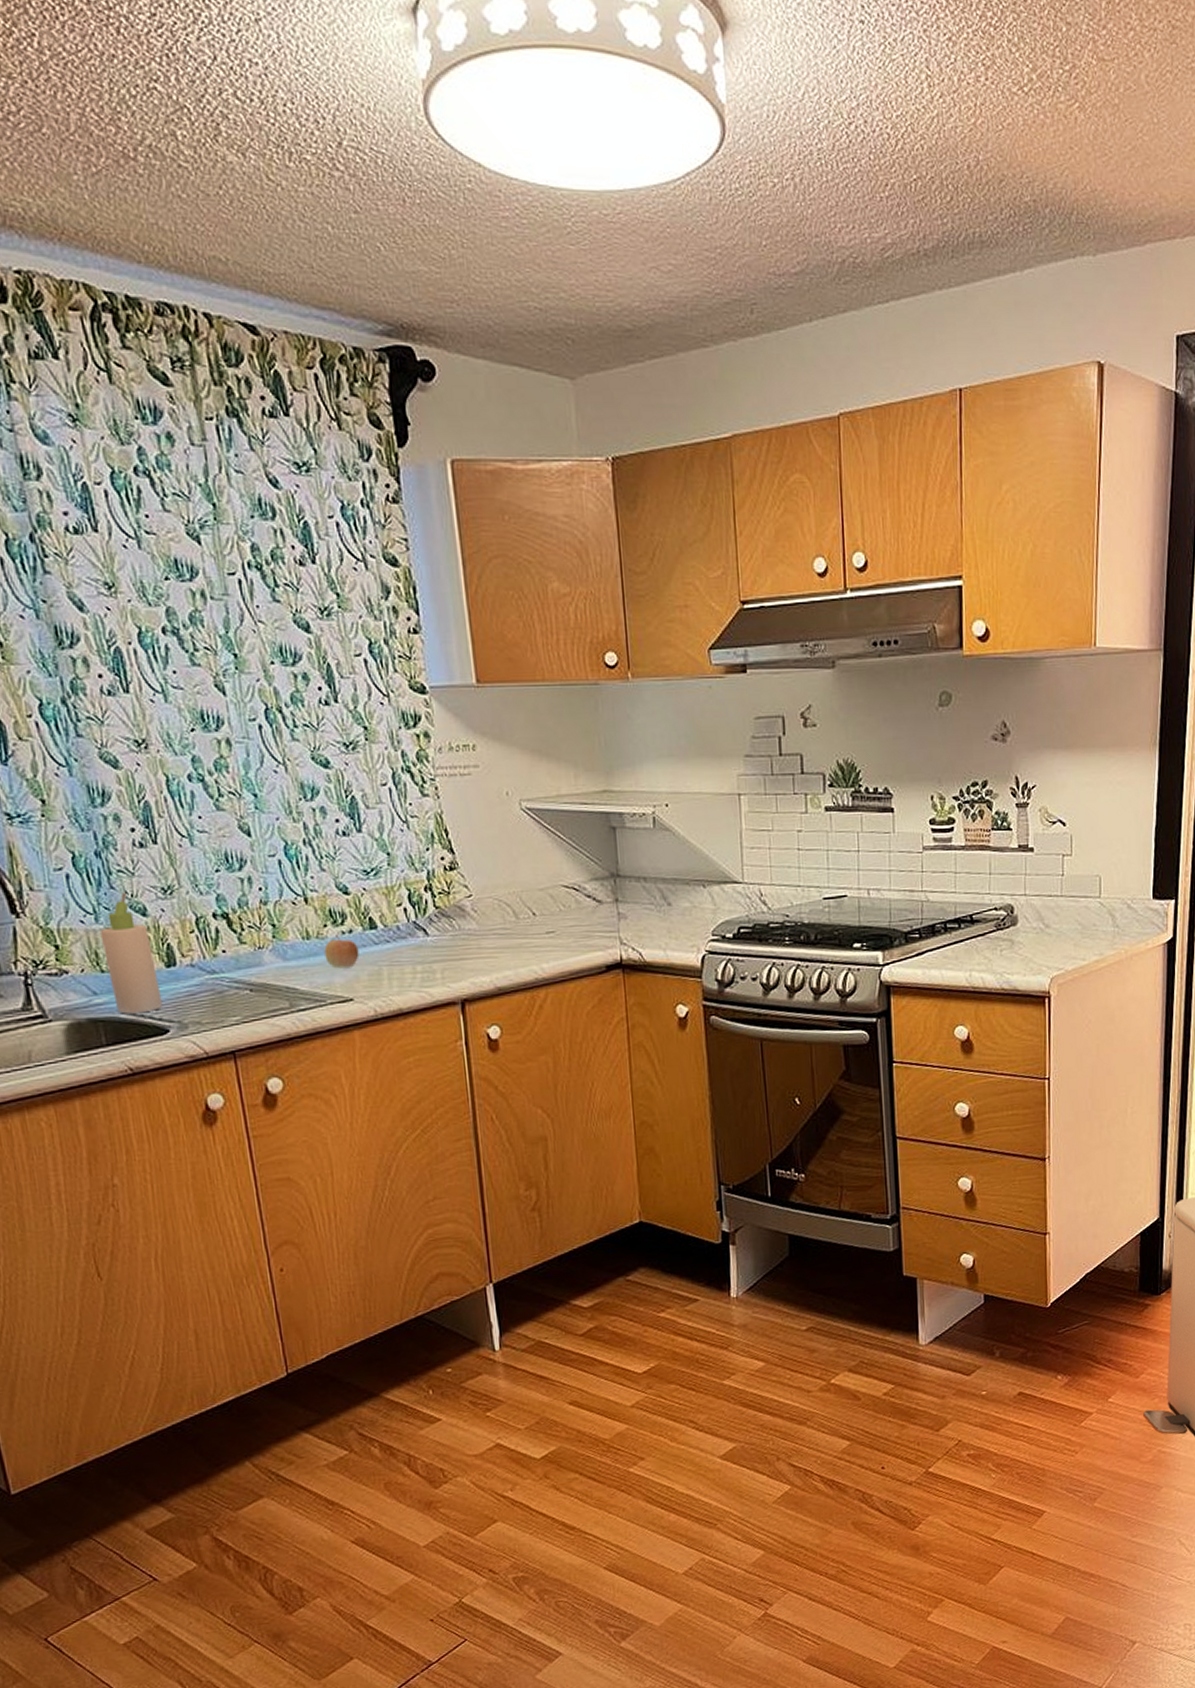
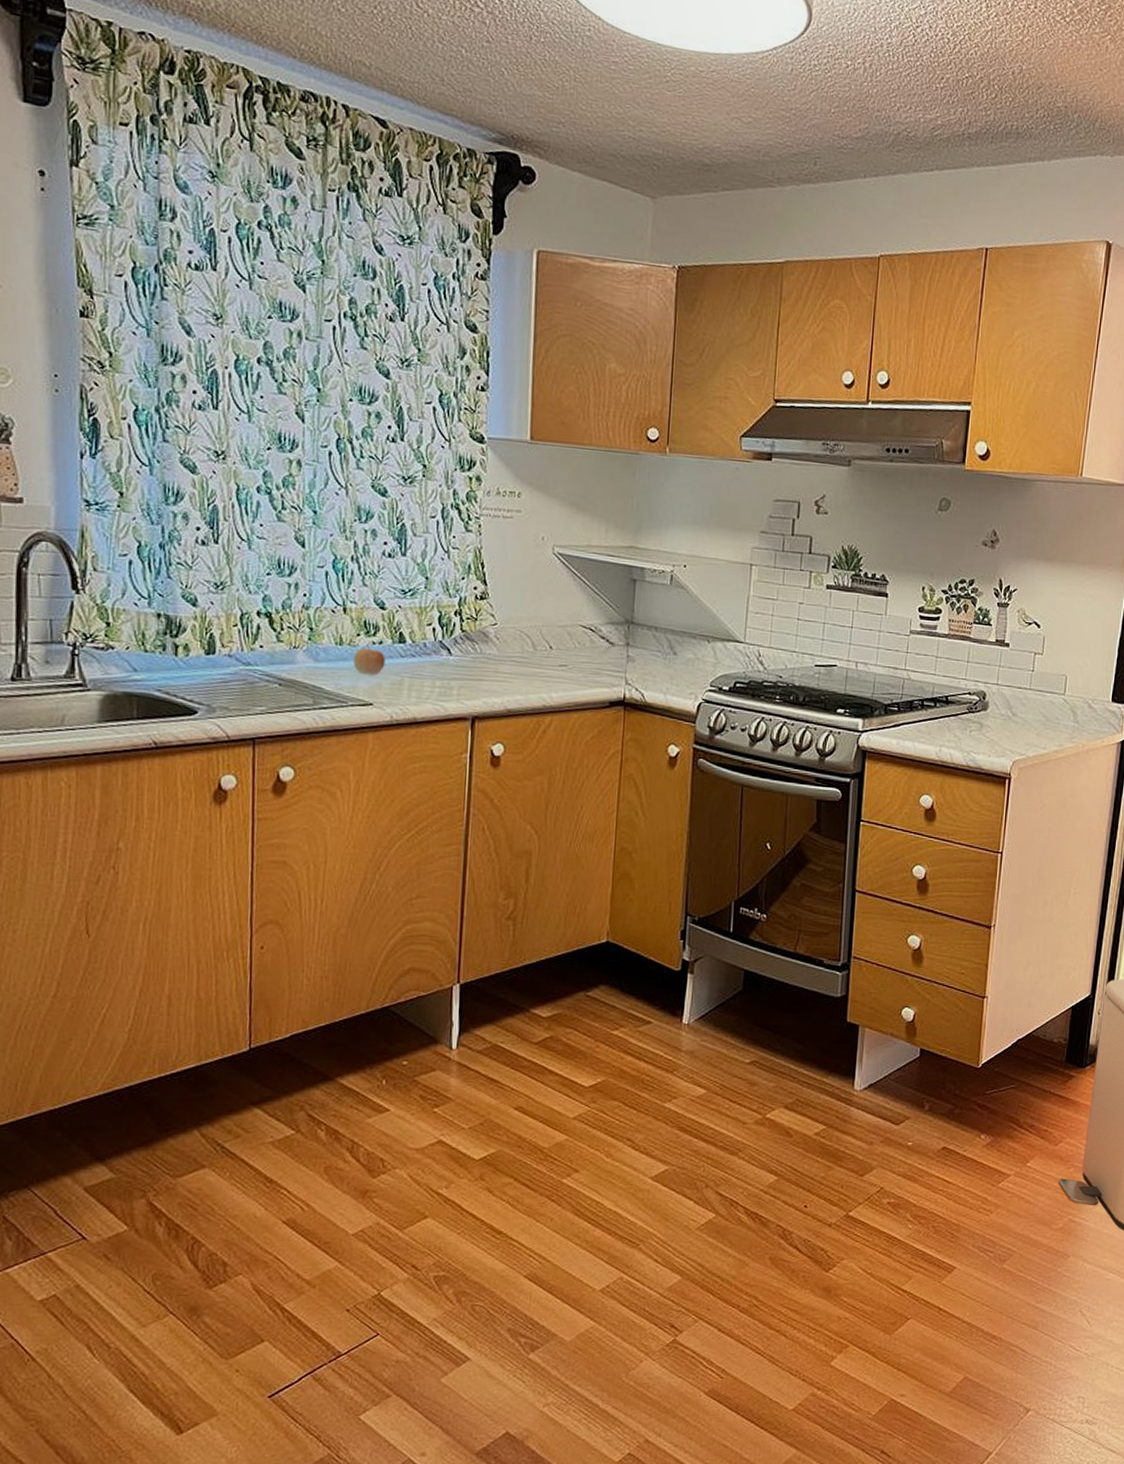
bottle: present [99,892,163,1014] -> none [150,583,197,694]

